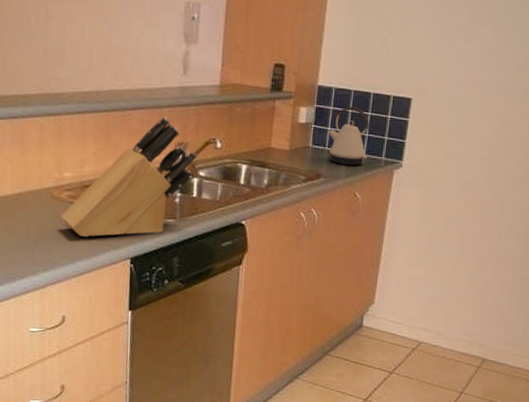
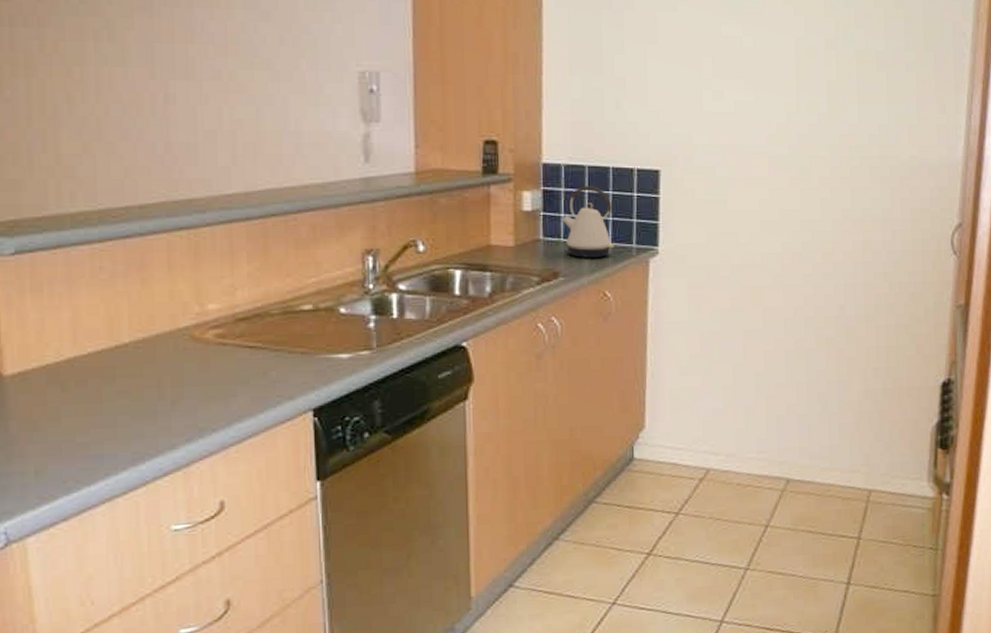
knife block: present [60,117,197,237] -> none [207,218,394,388]

